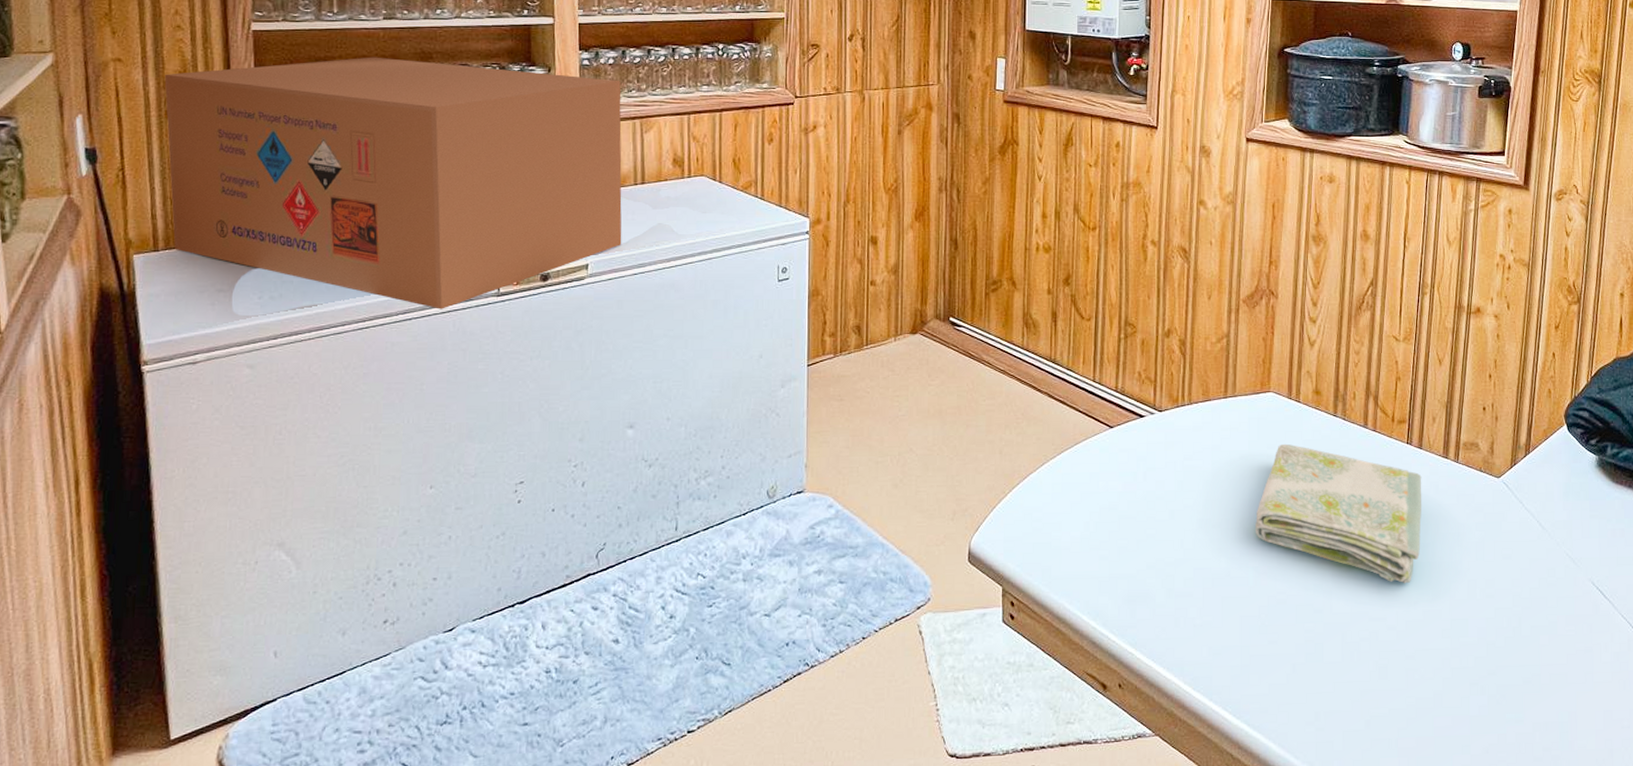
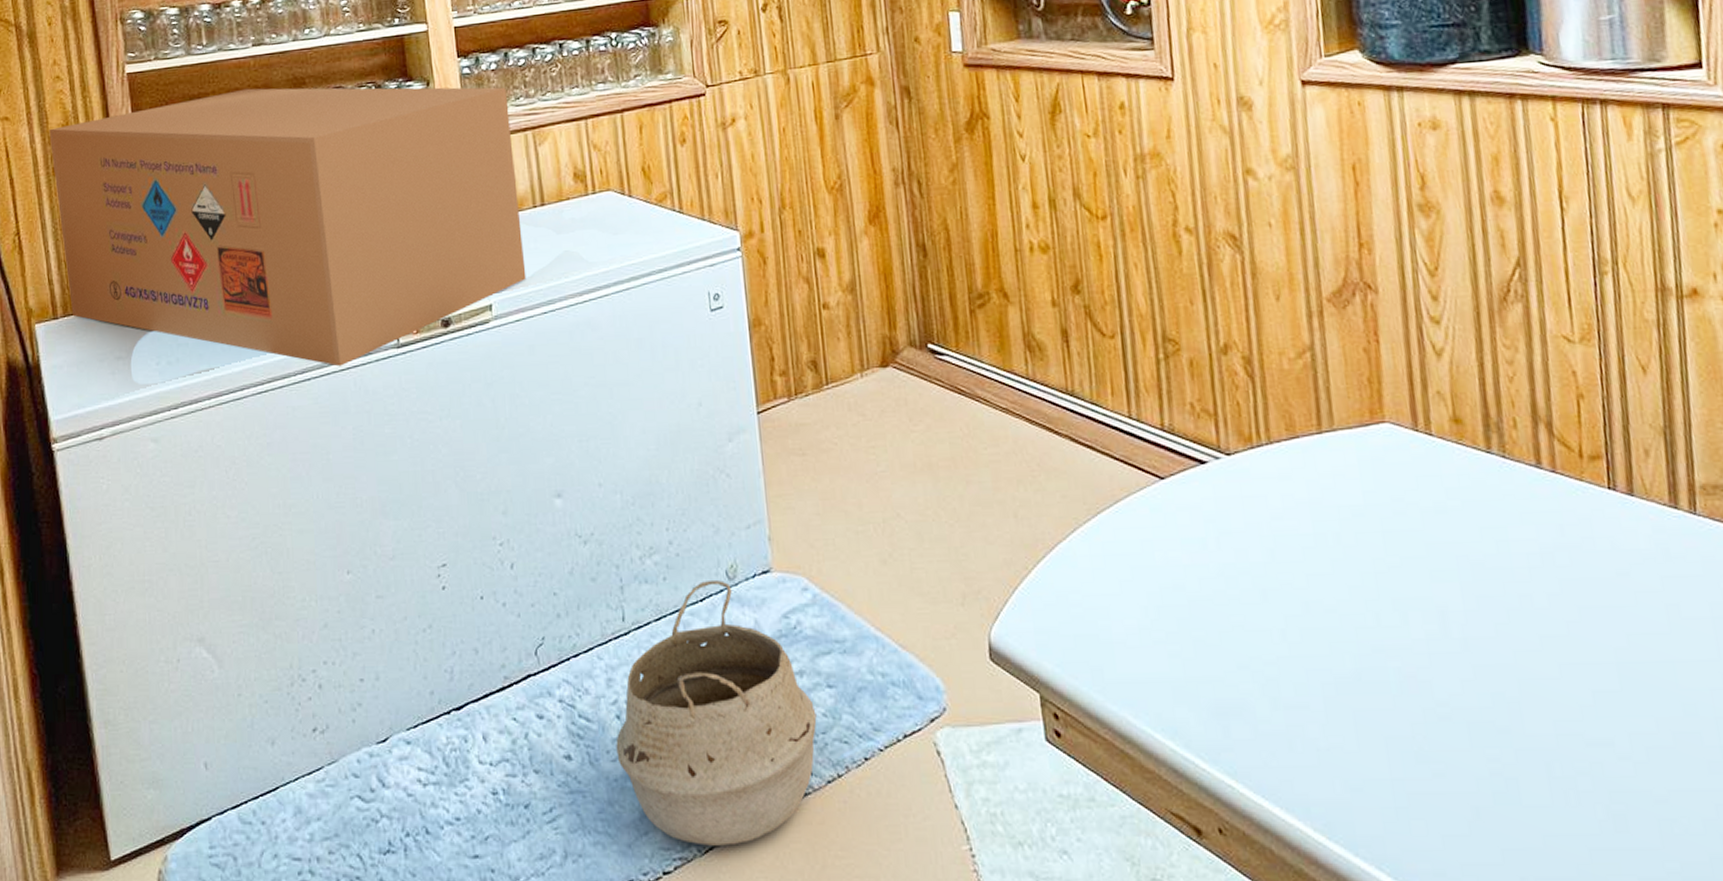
woven basket: none [658,498,828,709] -> present [616,580,817,846]
towel: present [1254,443,1422,584] -> none [1387,493,1654,693]

